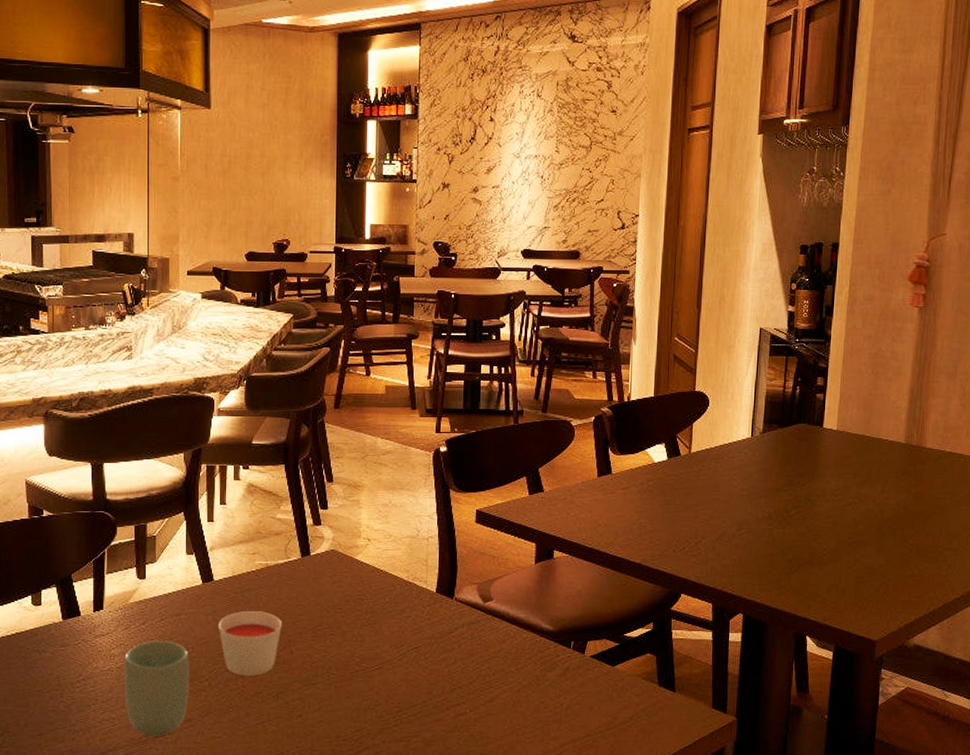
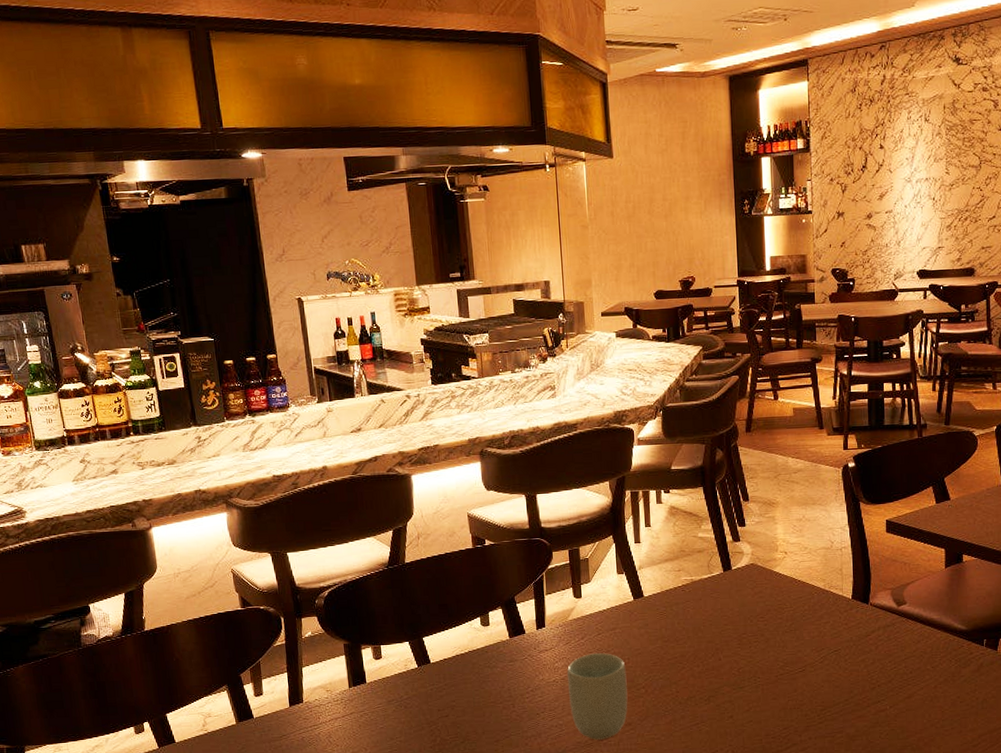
candle: present [218,611,282,676] -> none [650,623,709,682]

